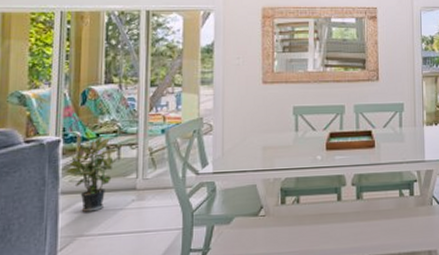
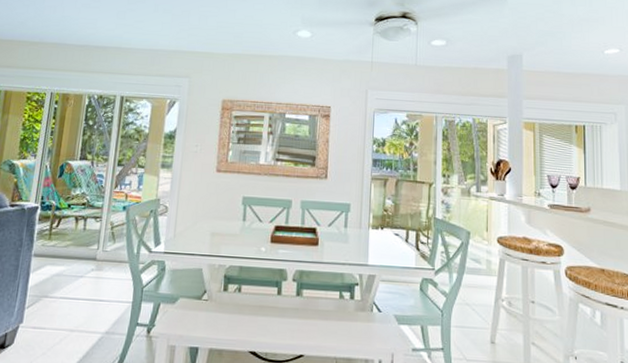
potted plant: present [66,136,118,212] -> none [40,207,85,276]

